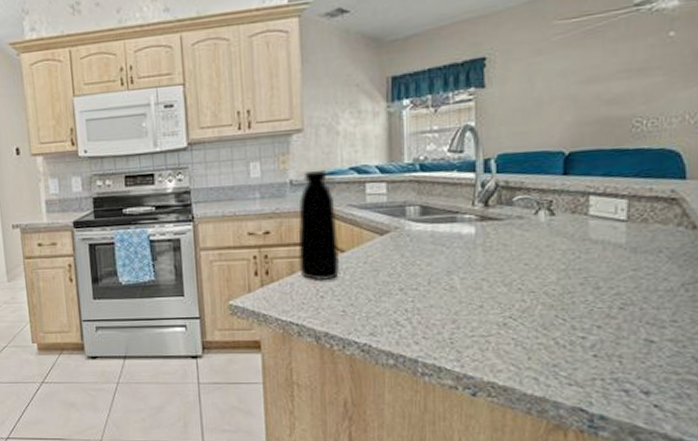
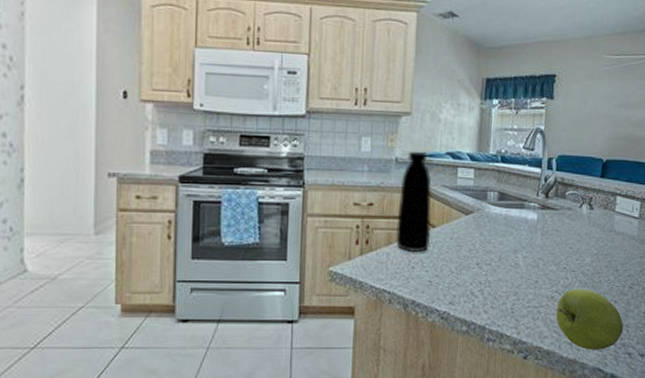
apple: none [512,312,615,386] -> present [556,289,624,350]

